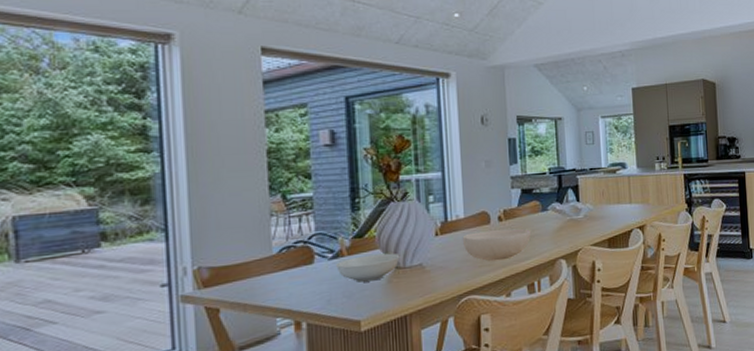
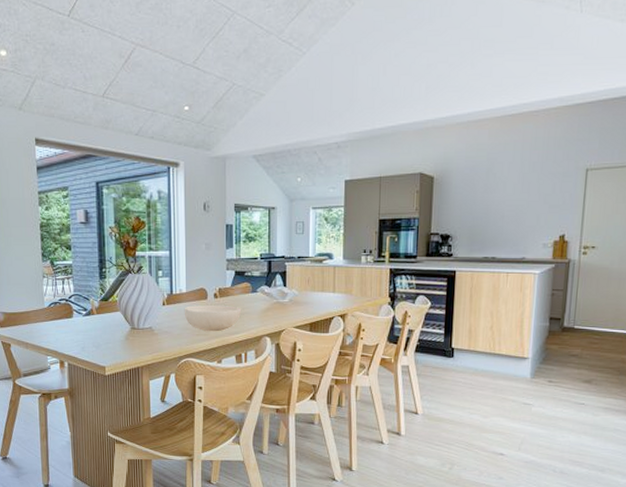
bowl: present [336,253,400,283] -> none [88,315,135,337]

